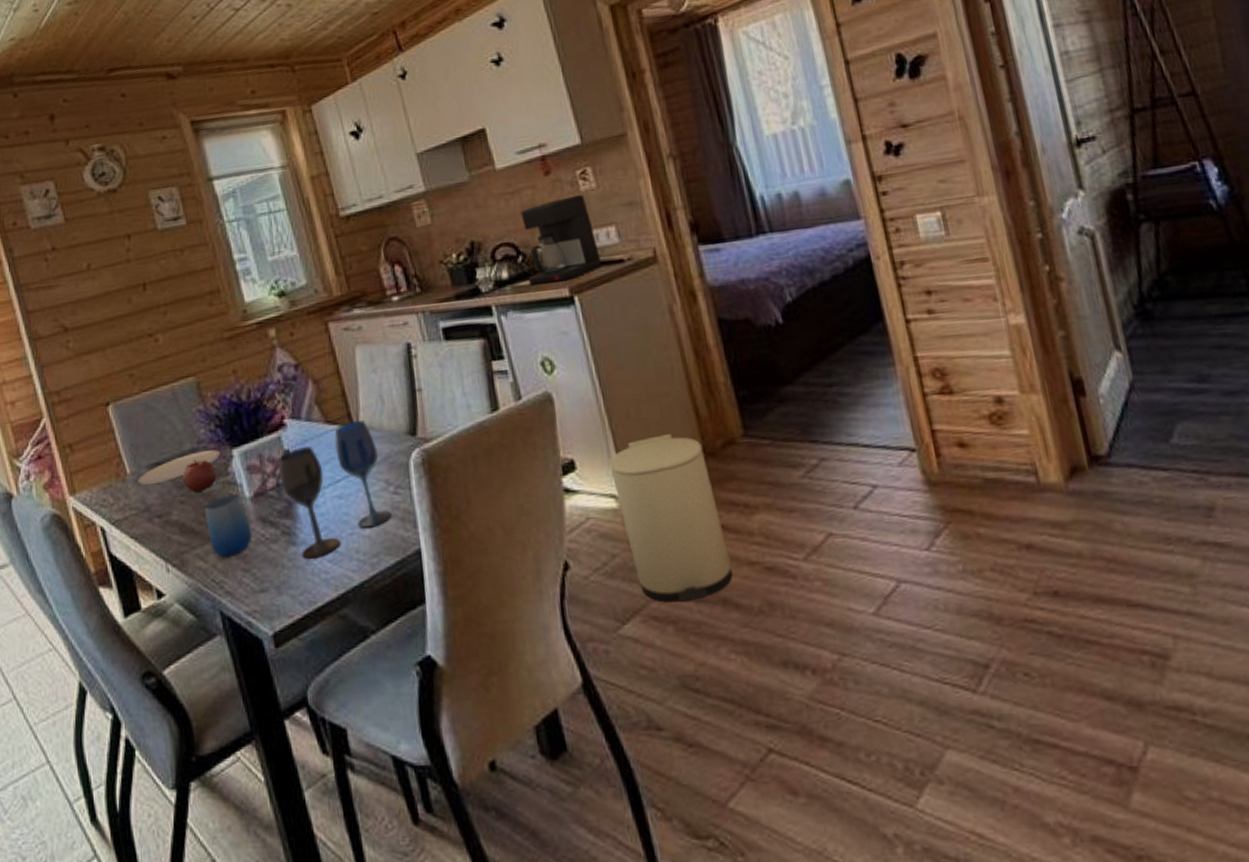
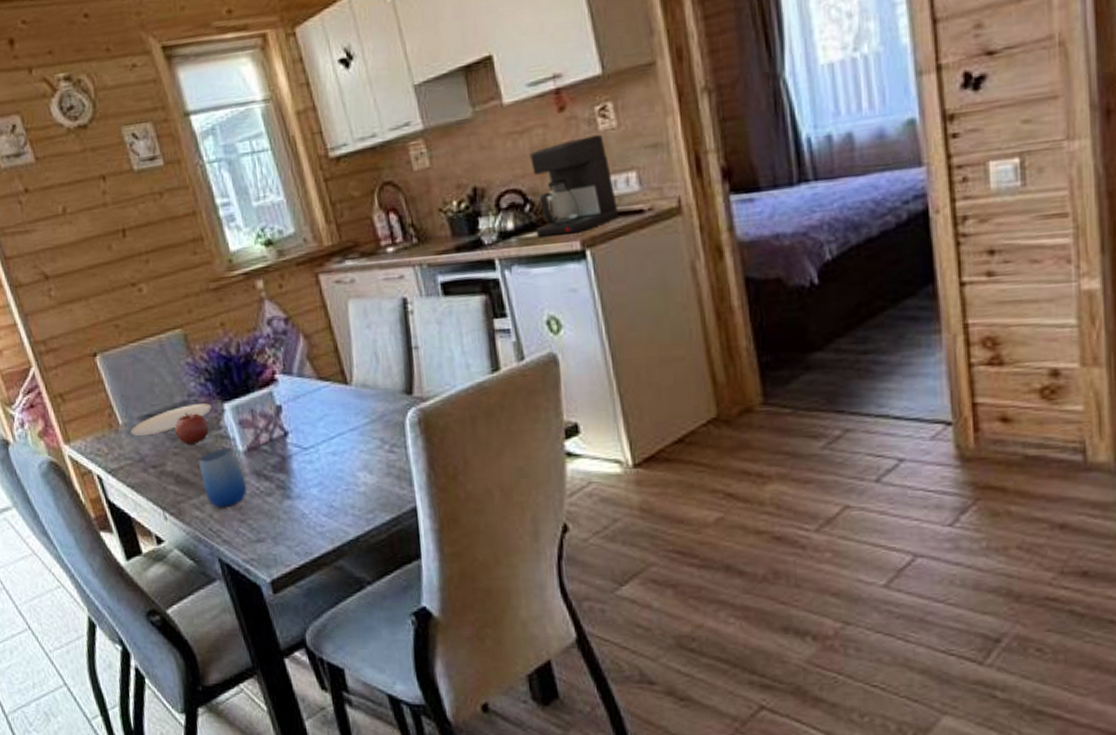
wine glass: present [278,447,341,559] -> none [270,403,336,512]
wineglass: present [334,420,392,528] -> none [327,377,387,485]
pedal bin: present [609,434,732,603] -> none [615,400,738,568]

